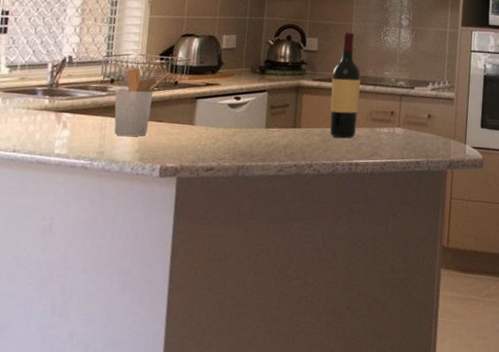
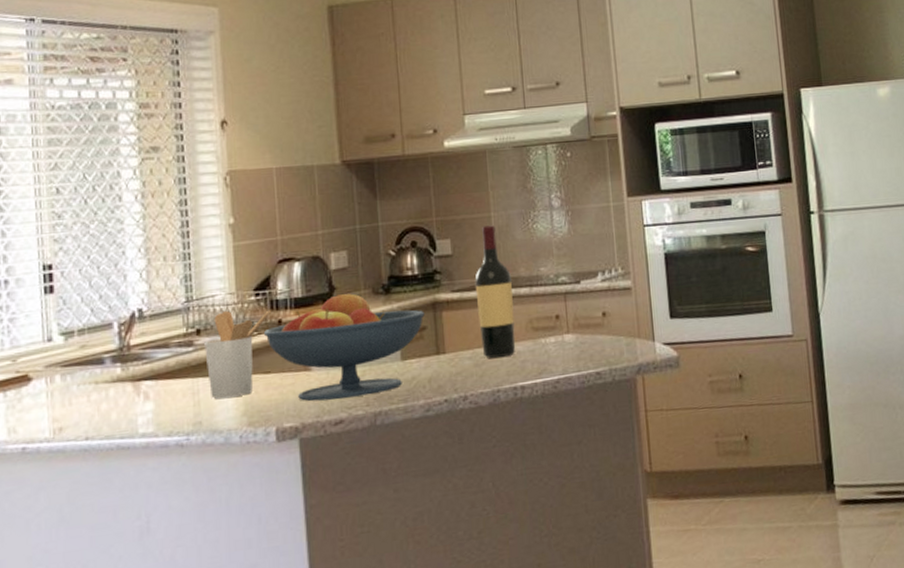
fruit bowl: none [162,68,289,151] -> present [263,293,425,402]

